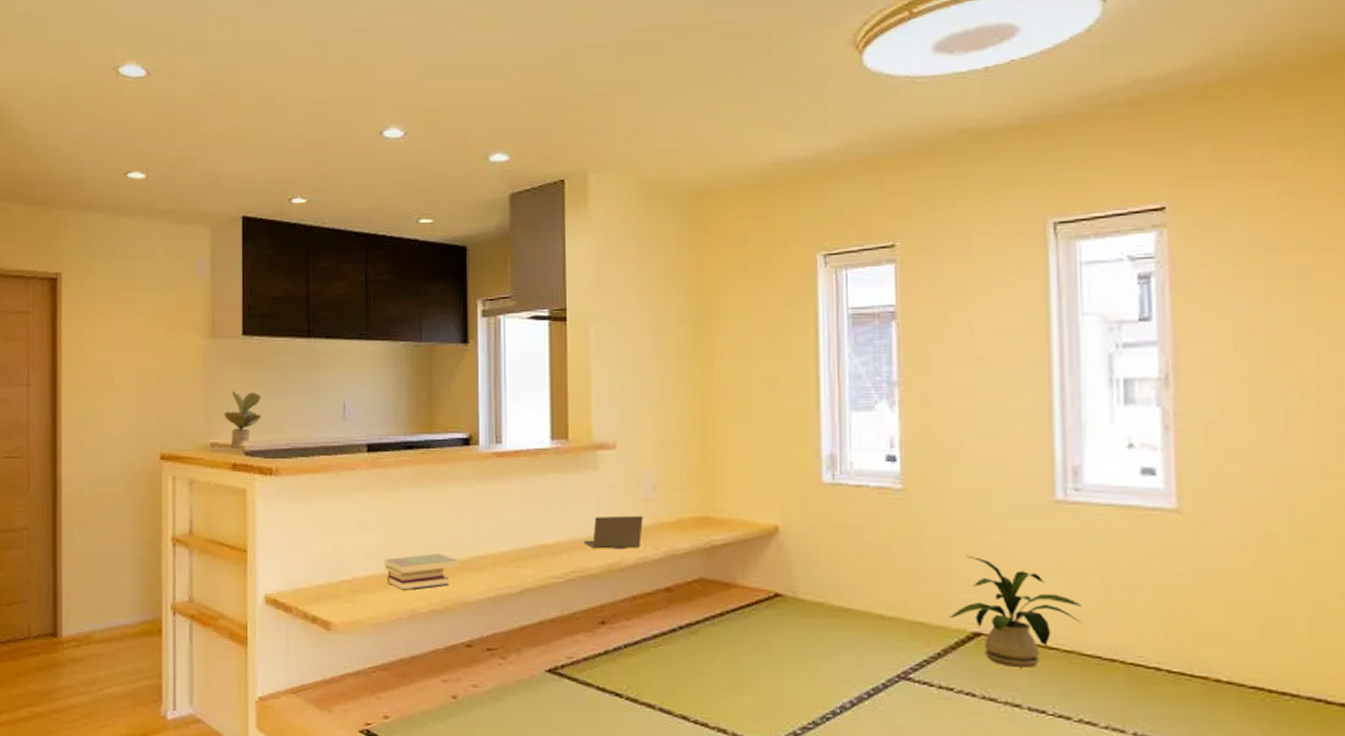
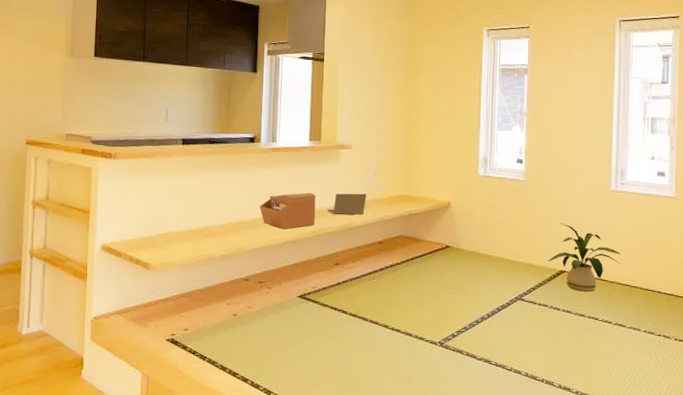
potted plant: present [223,391,261,447] -> none [76,97,106,137]
books: present [384,553,458,590] -> none [190,216,242,242]
sewing box: none [482,516,566,572] -> present [259,192,316,230]

